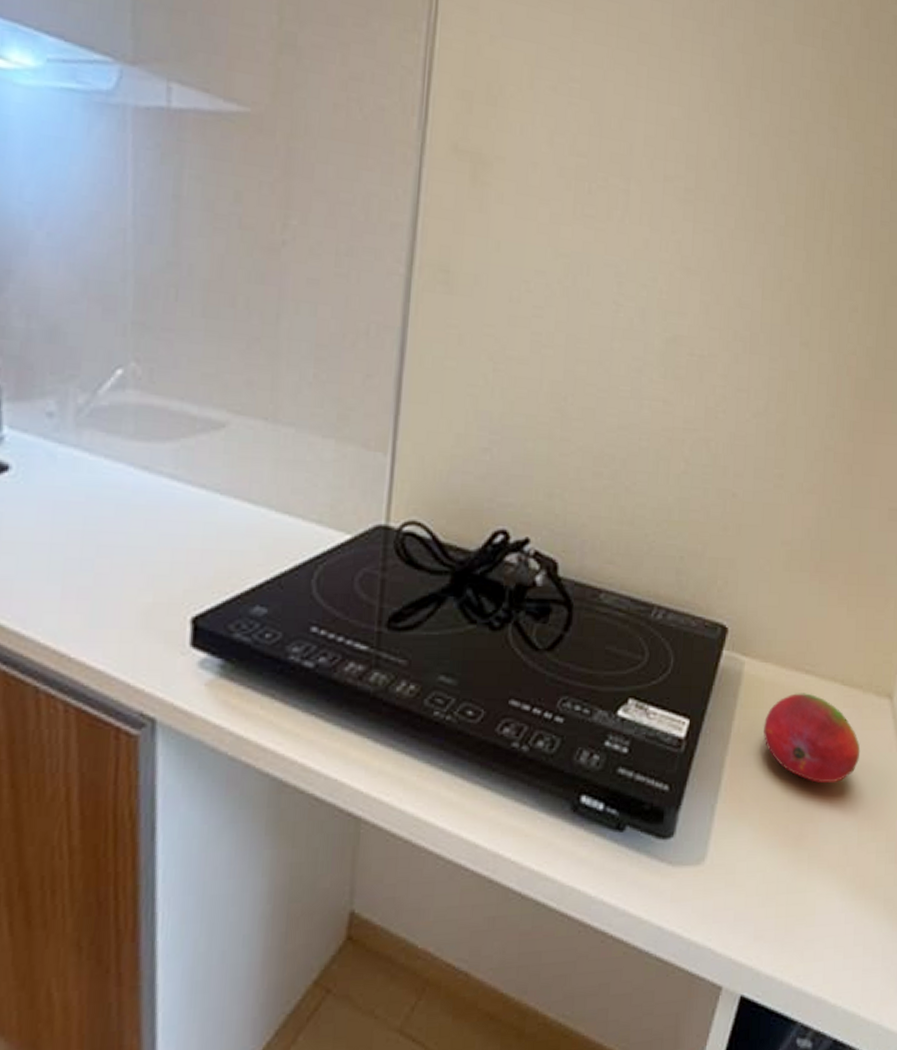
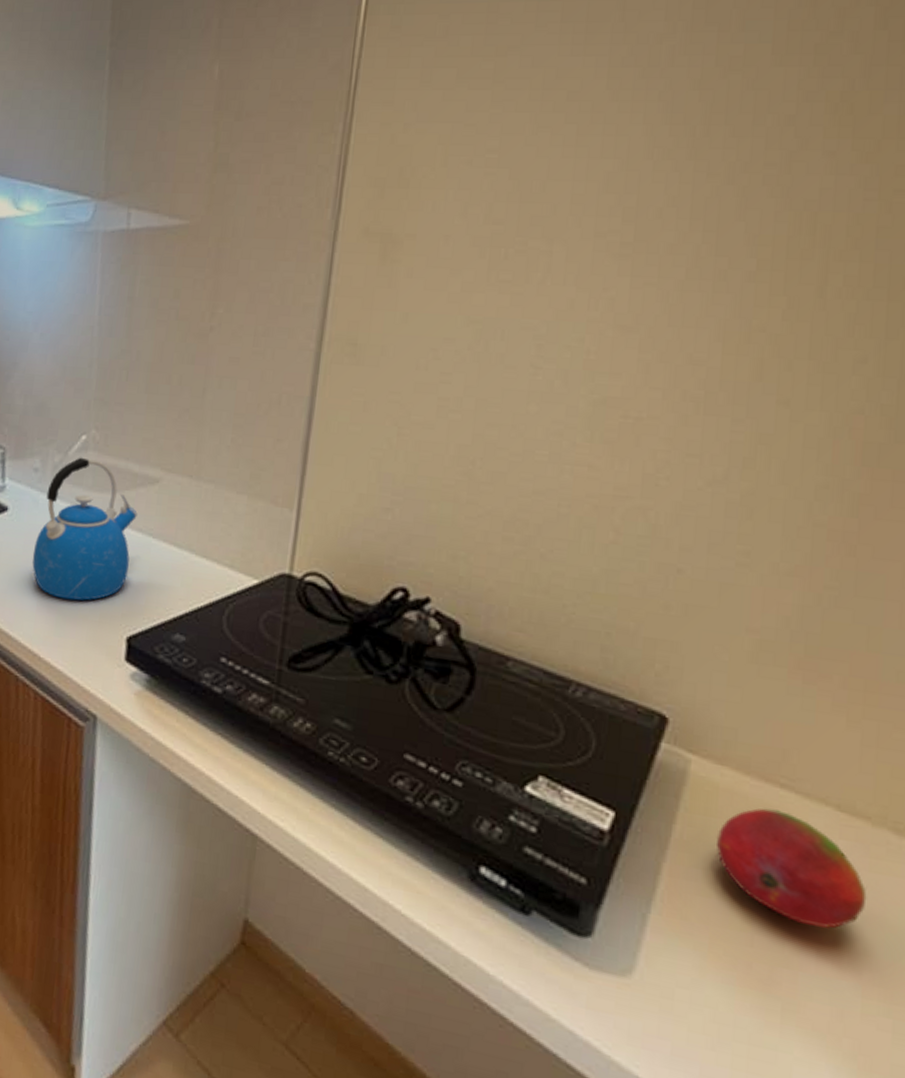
kettle: none [51,397,199,580] -> present [32,457,138,601]

